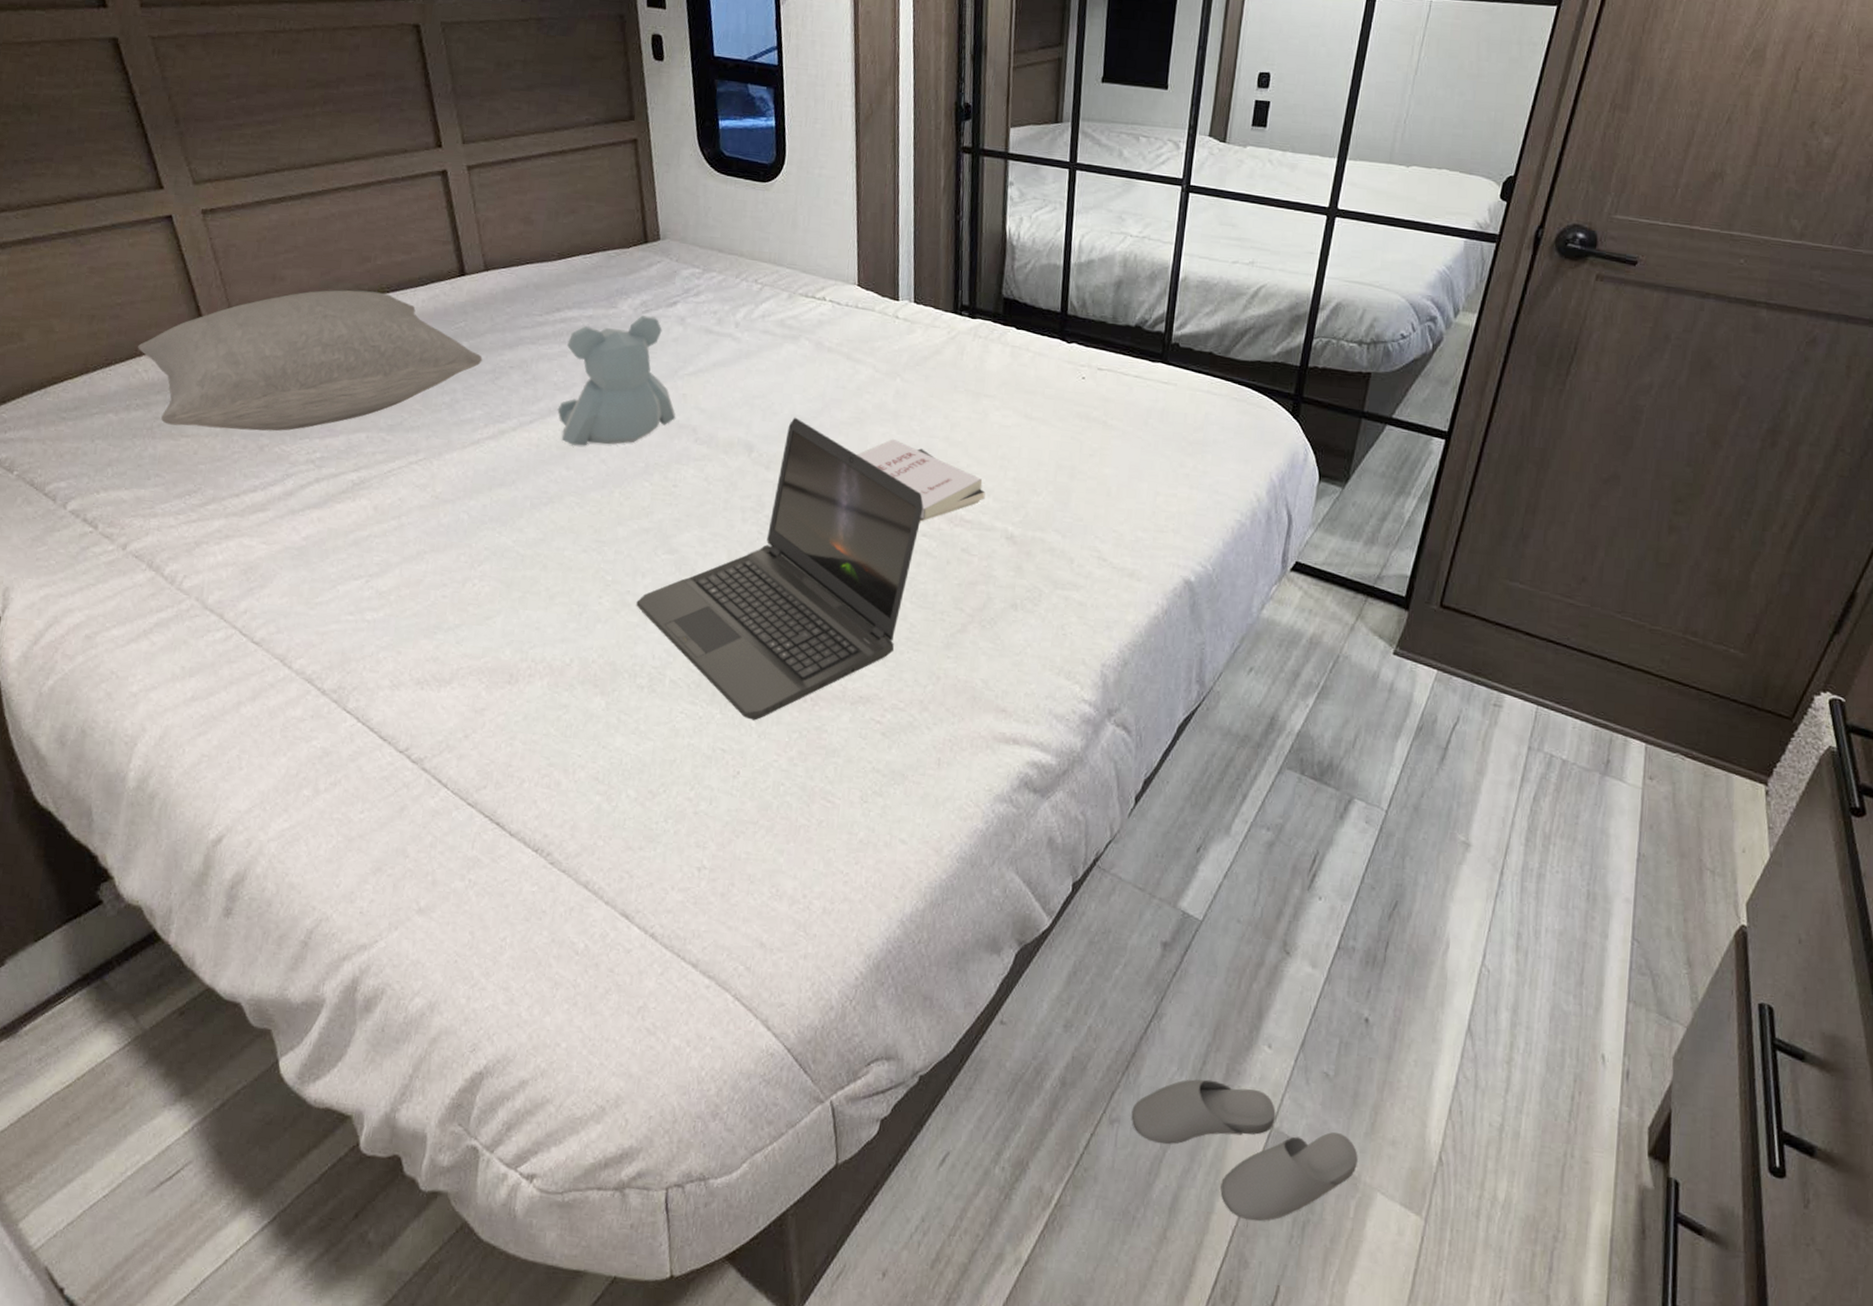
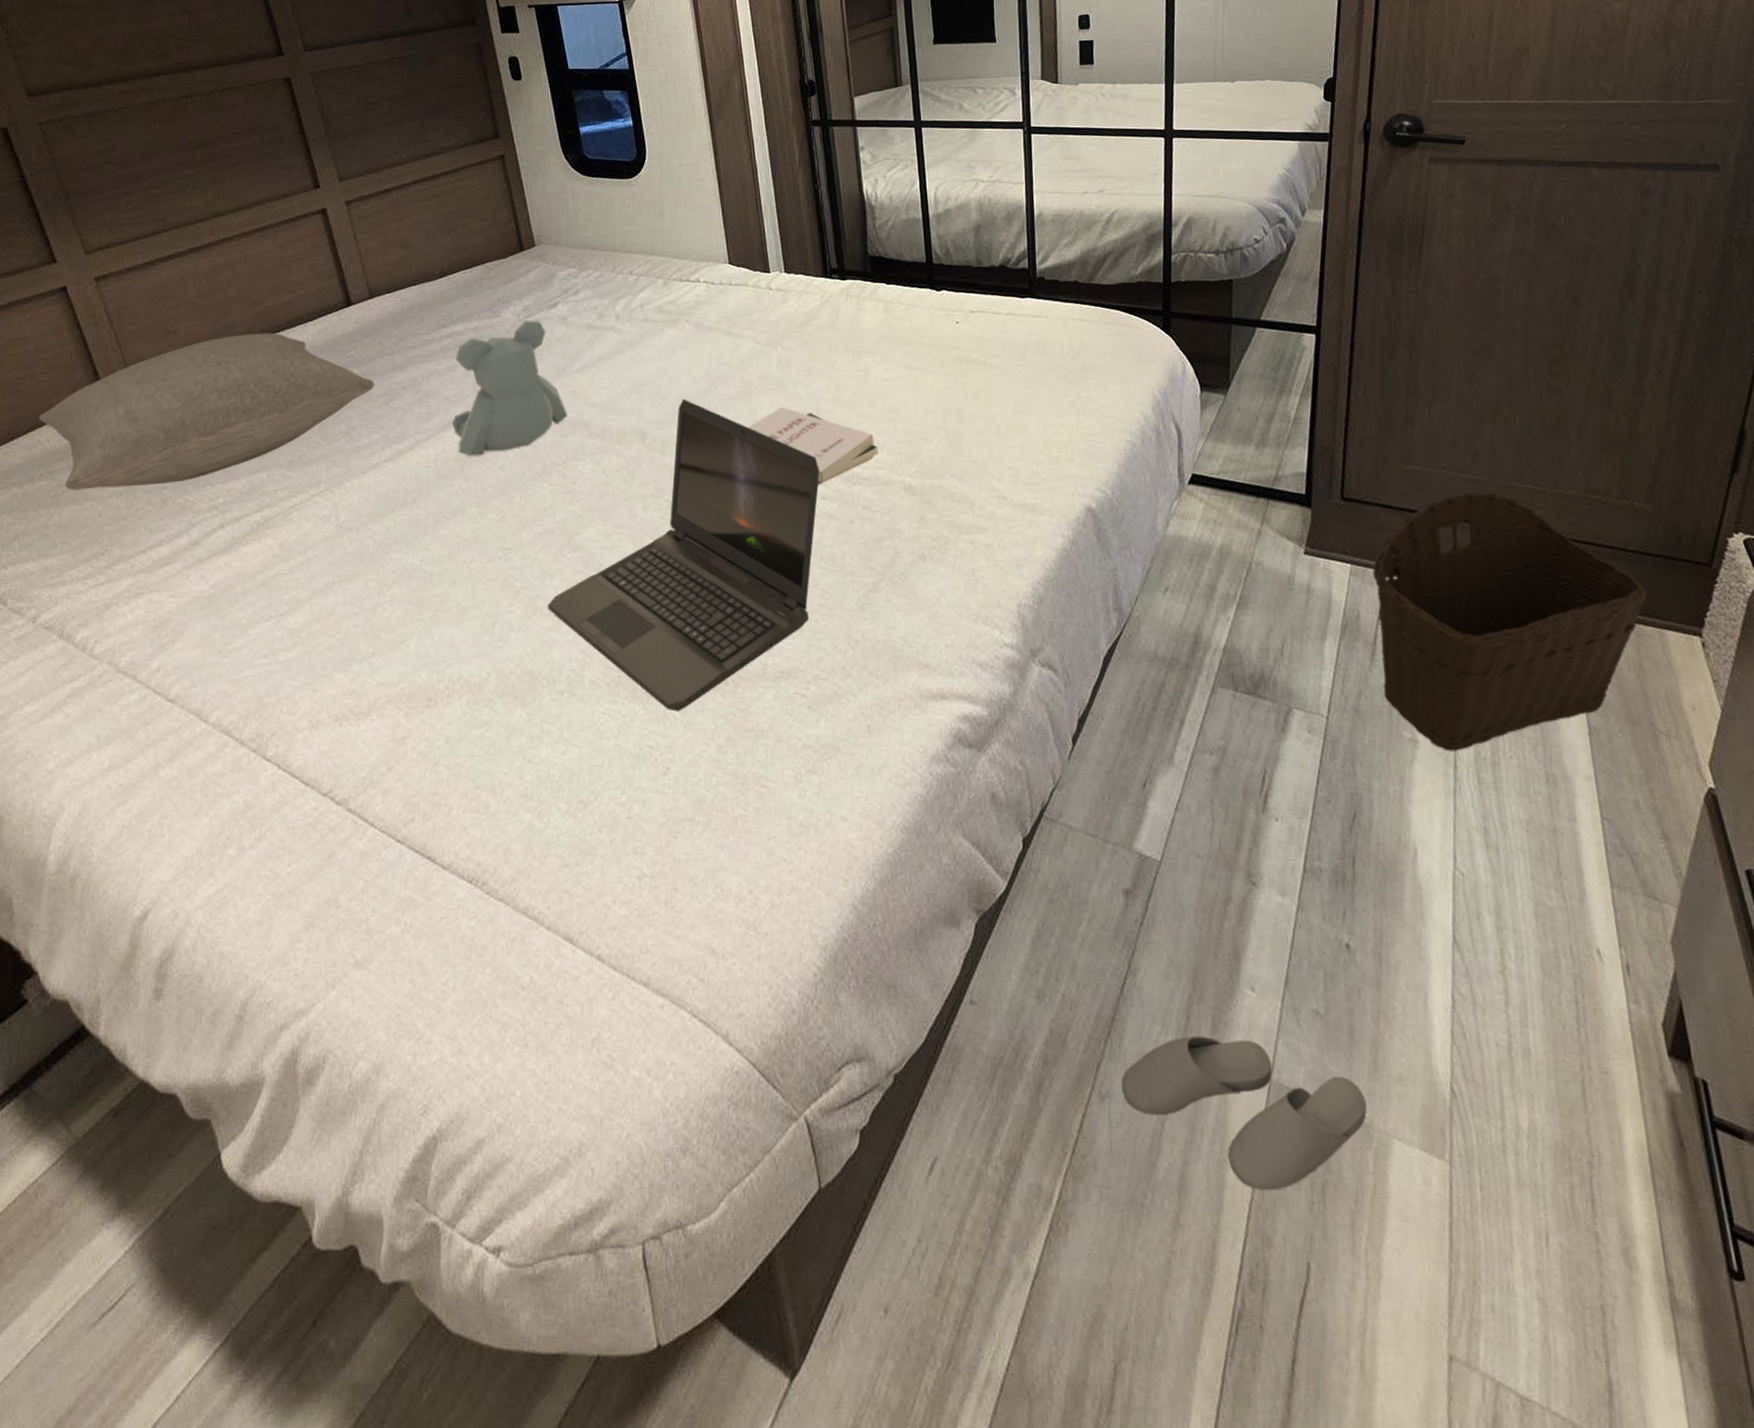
wicker basket: none [1446,616,1724,859] -> present [1372,491,1648,752]

